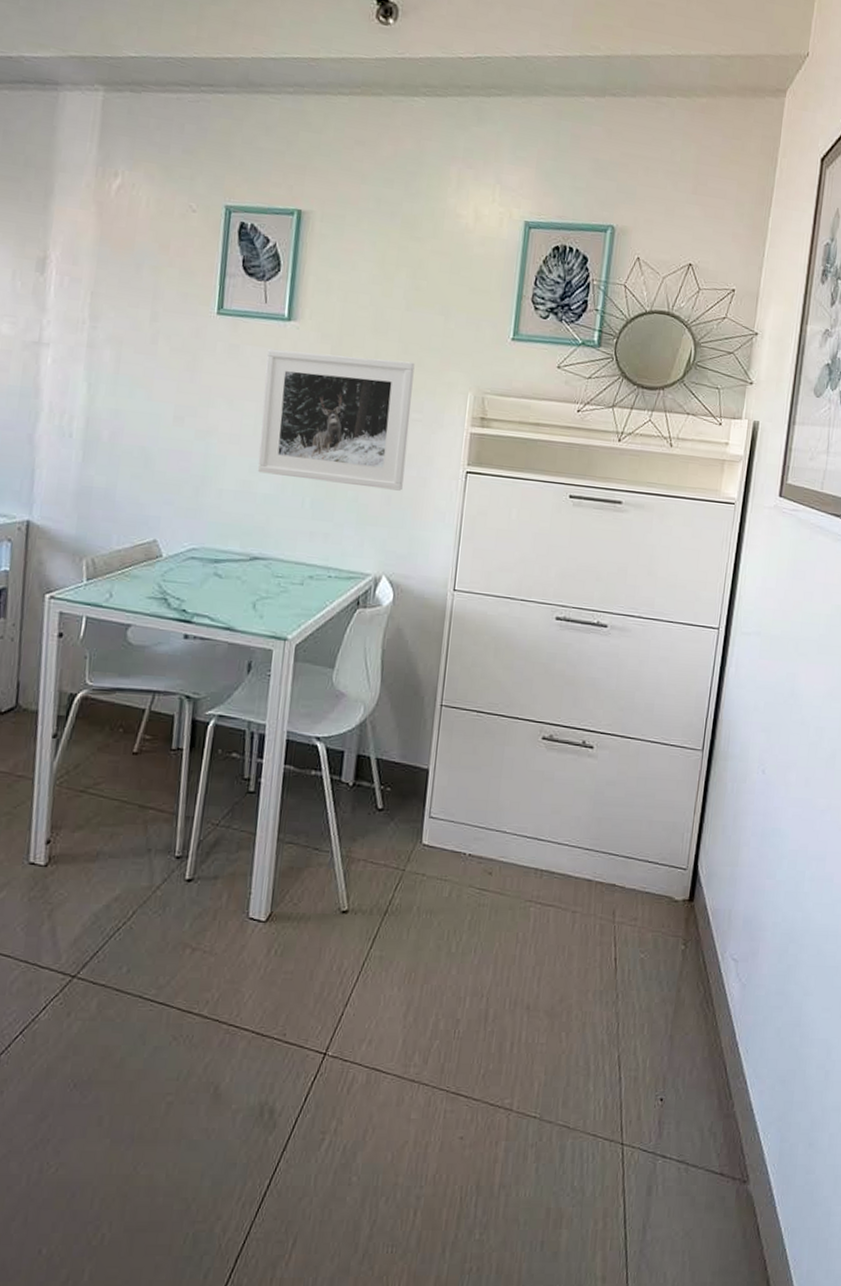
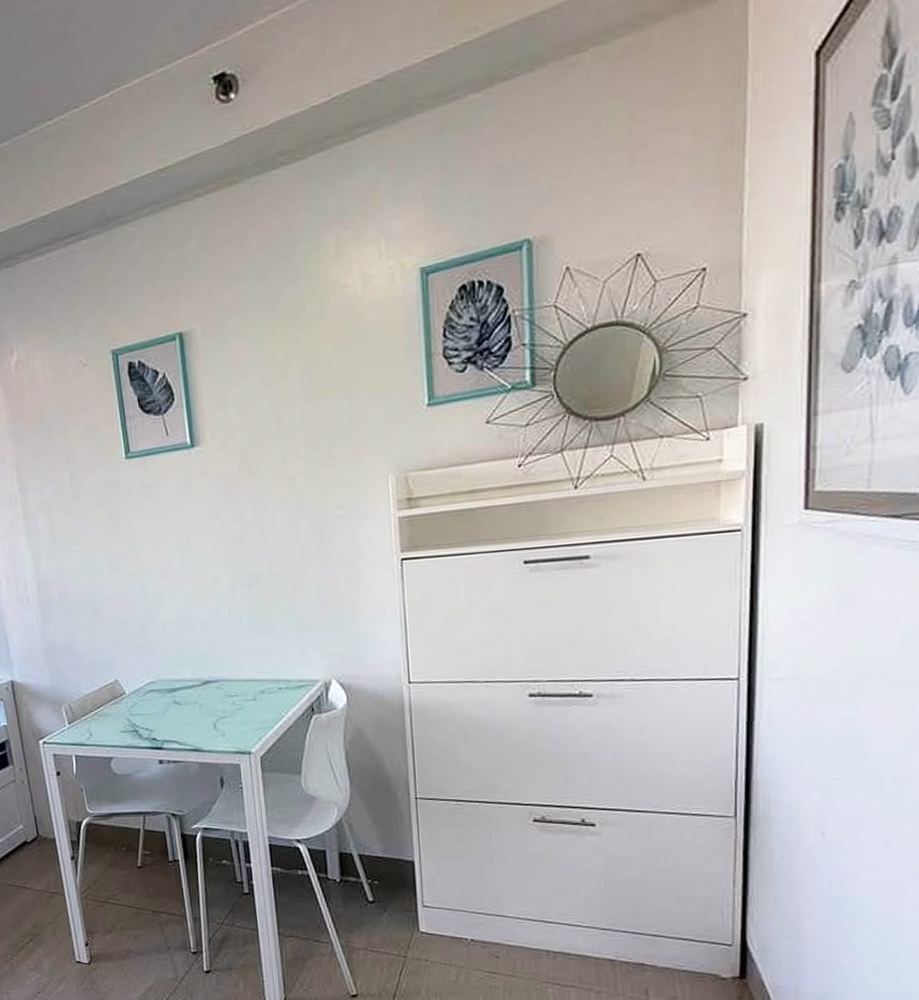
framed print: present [257,349,415,491] -> none [178,458,336,601]

